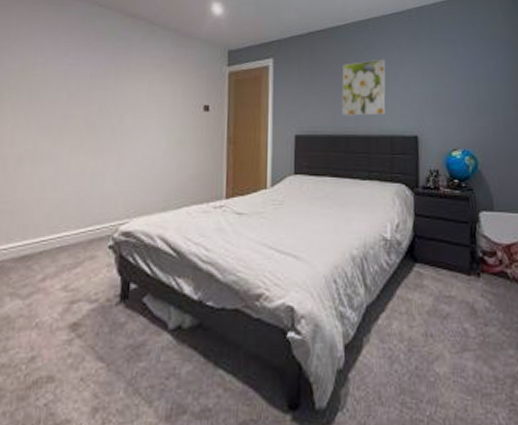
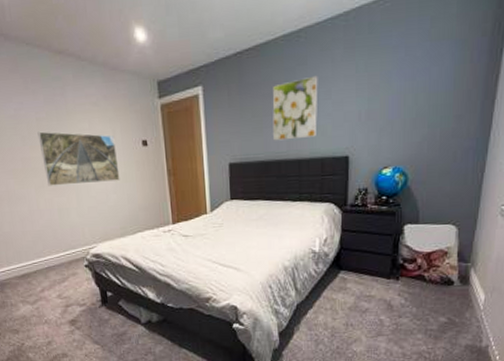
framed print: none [86,88,174,147] -> present [37,131,120,186]

